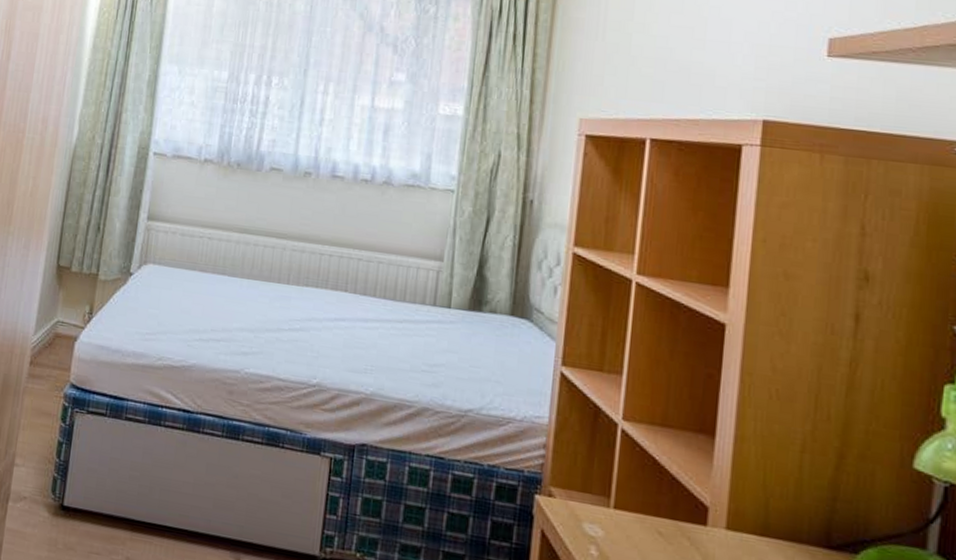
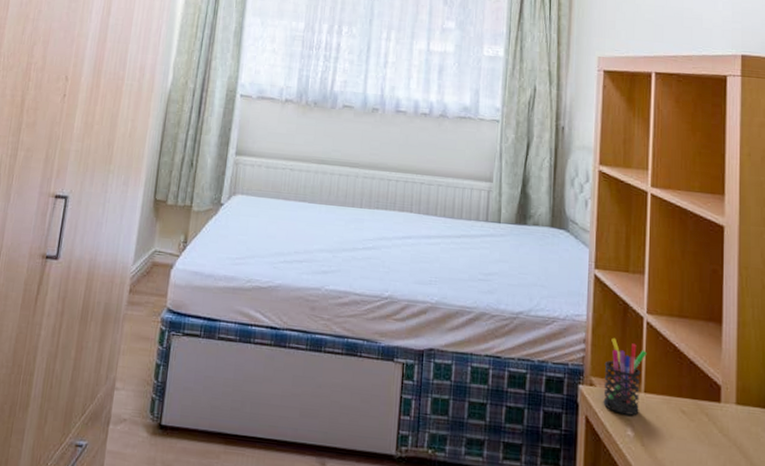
pen holder: none [563,444,620,533] -> present [603,337,647,416]

